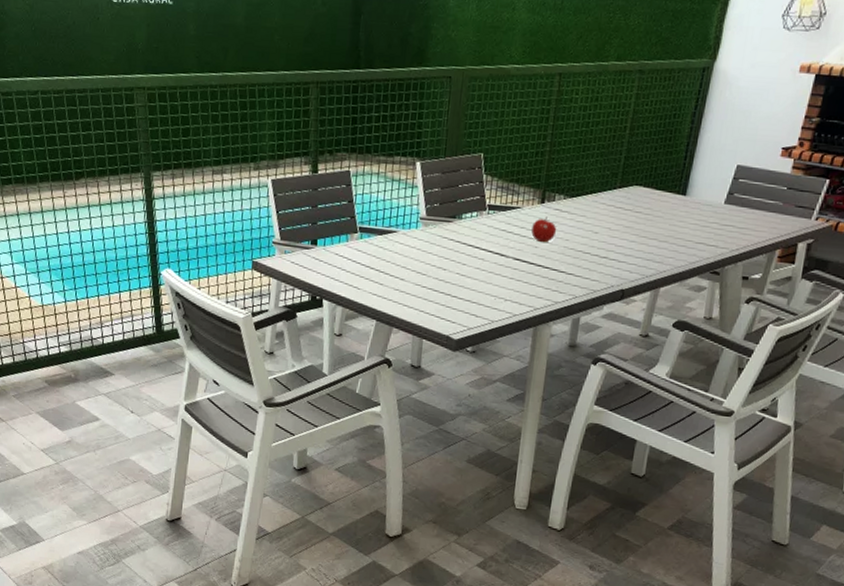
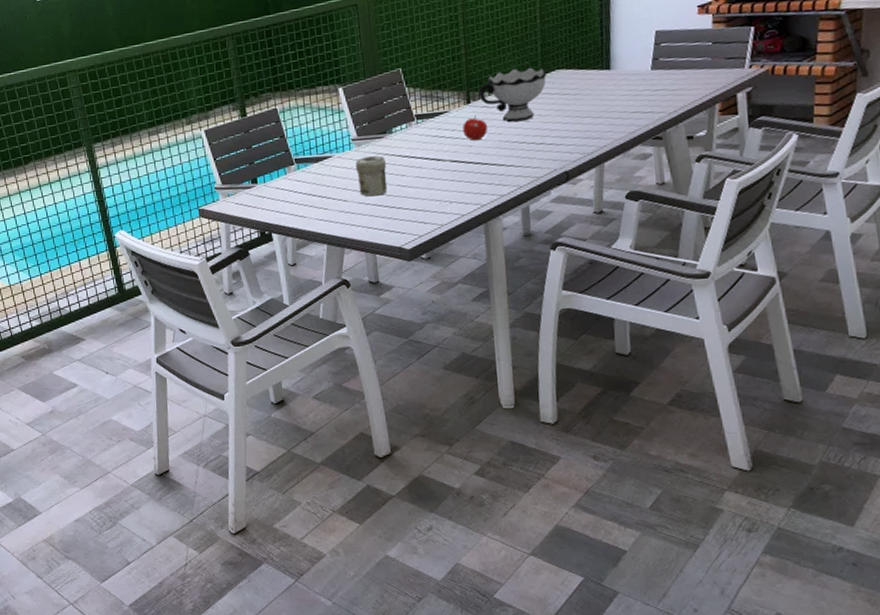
jar: none [418,238,450,281] -> present [356,156,388,197]
bowl: none [554,176,625,232] -> present [478,67,547,123]

